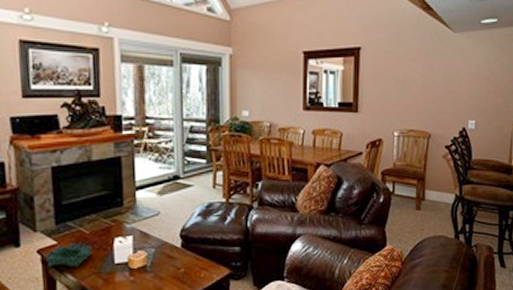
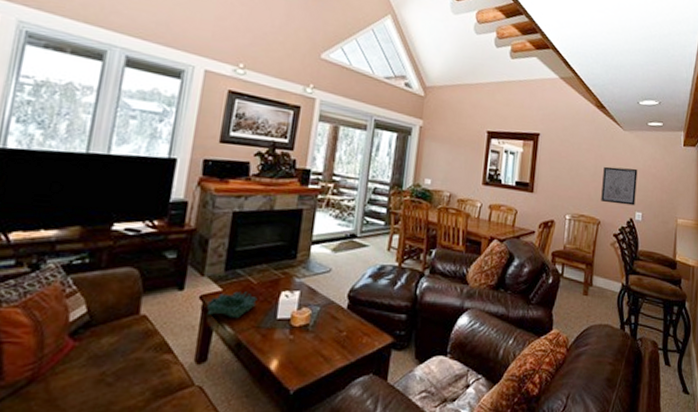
wall art: none [431,73,470,114] -> present [601,166,638,206]

